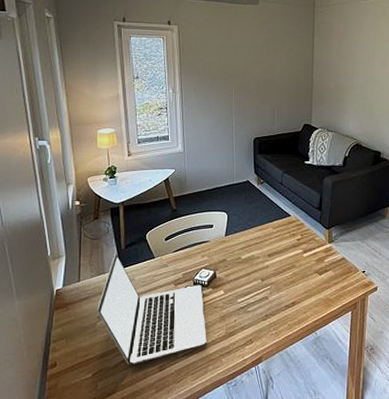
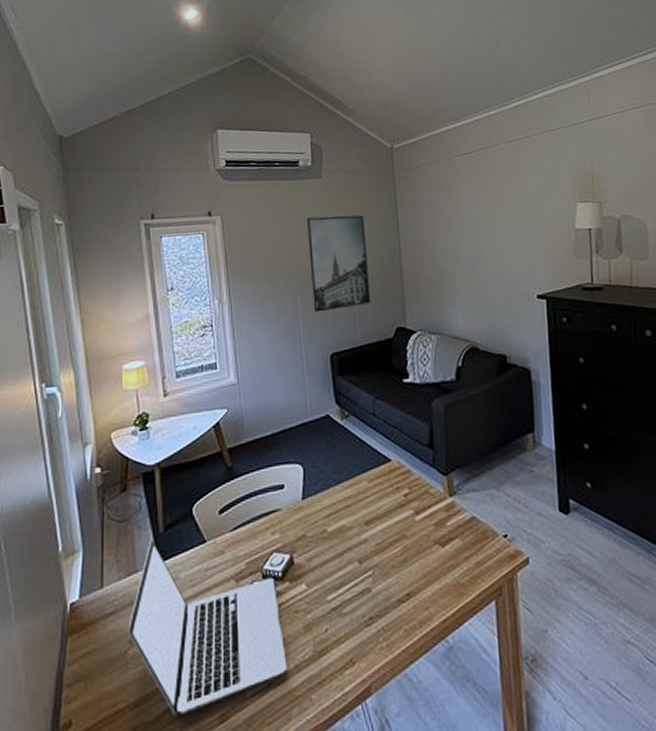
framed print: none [244,35,288,107] -> present [307,215,371,313]

